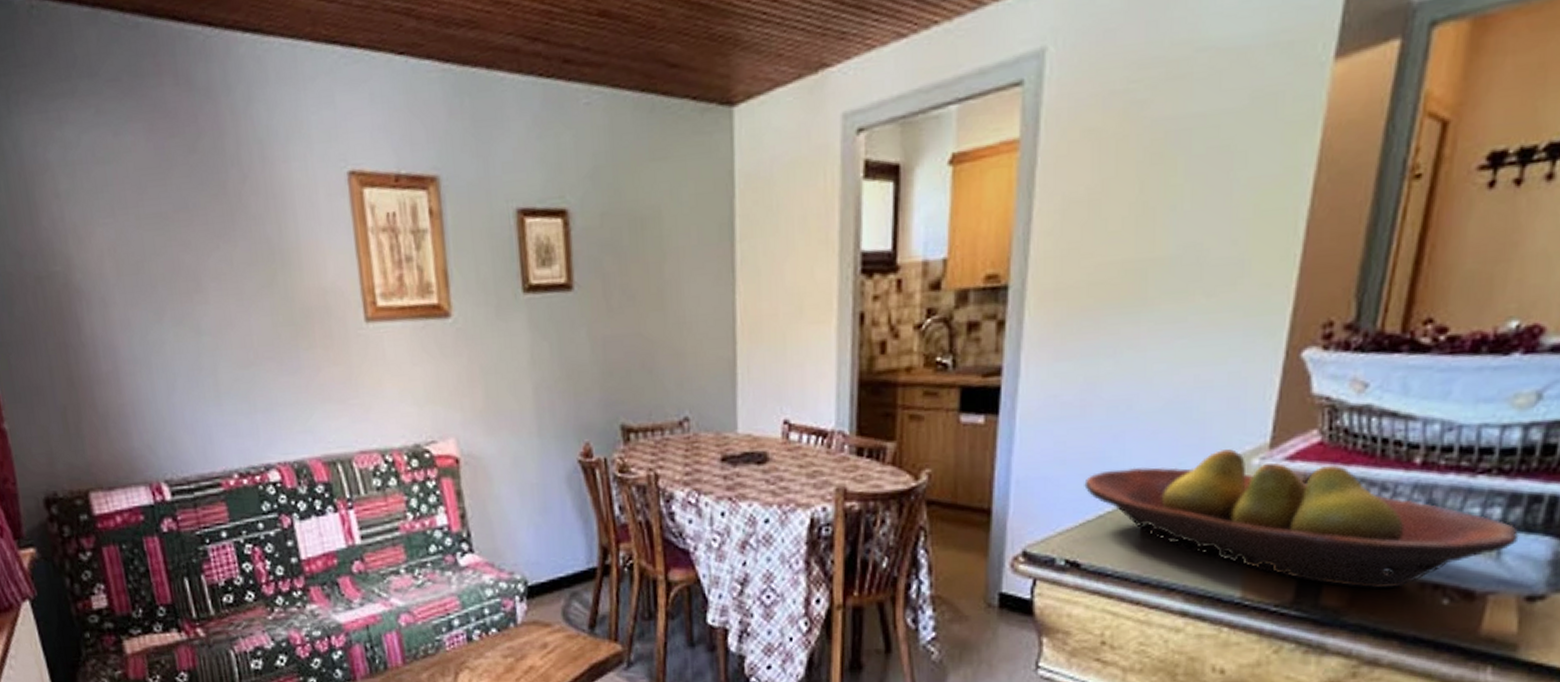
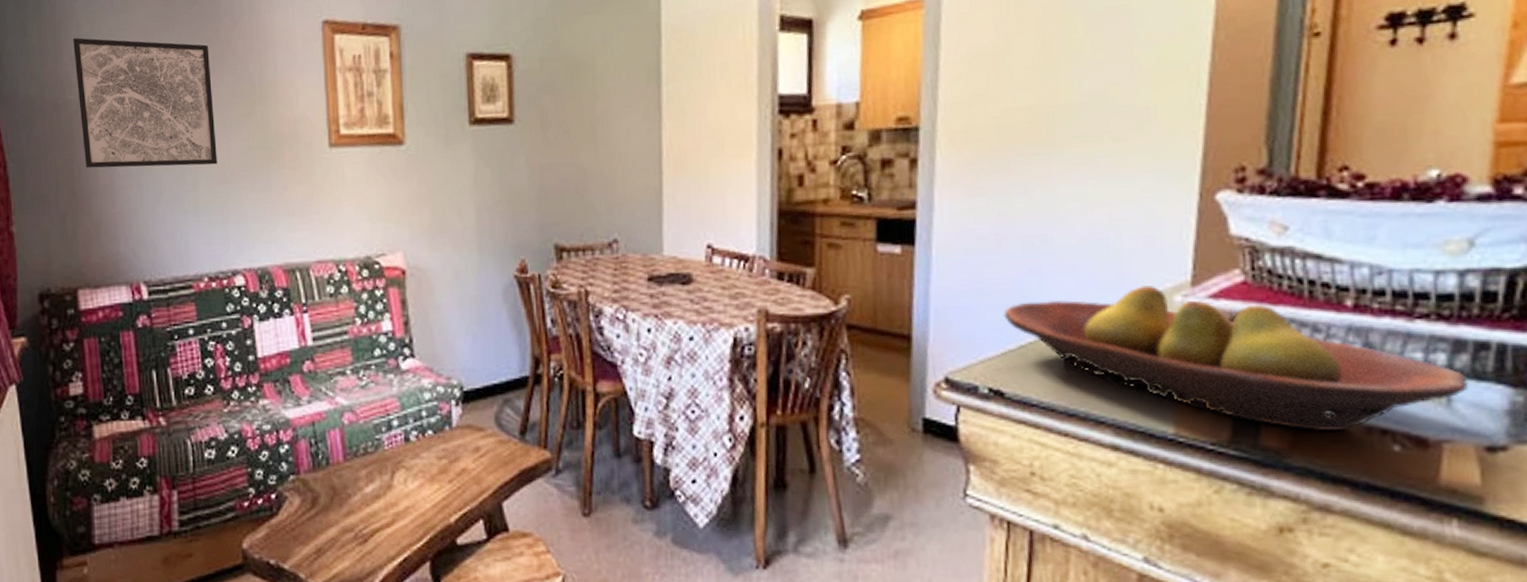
wall art: none [50,195,238,353] -> present [73,38,217,168]

